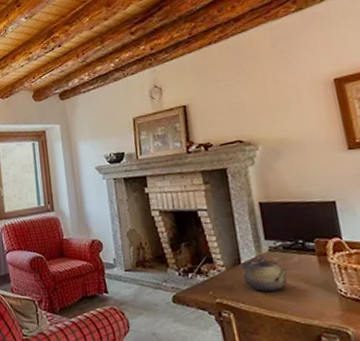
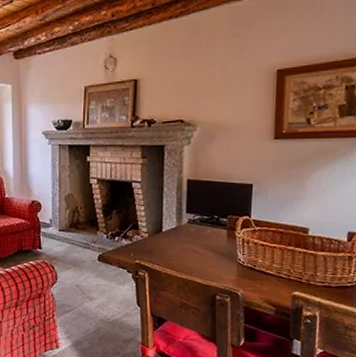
teapot: present [242,257,288,291] -> none [162,228,201,257]

